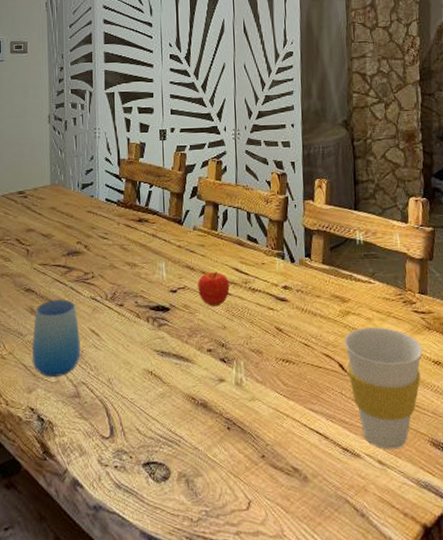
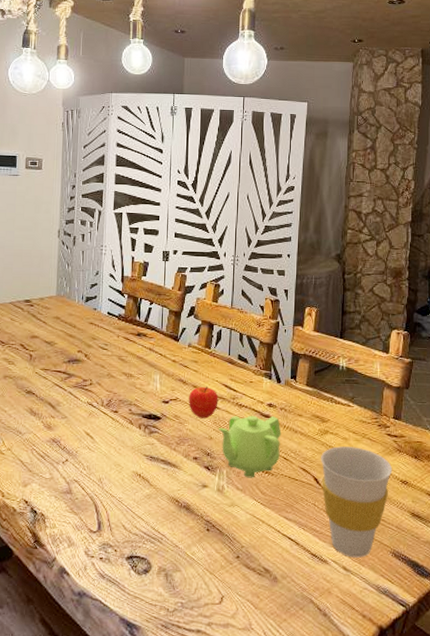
cup: present [32,300,80,378] -> none [29,403,75,474]
teapot: none [231,299,300,369] -> present [218,415,282,478]

